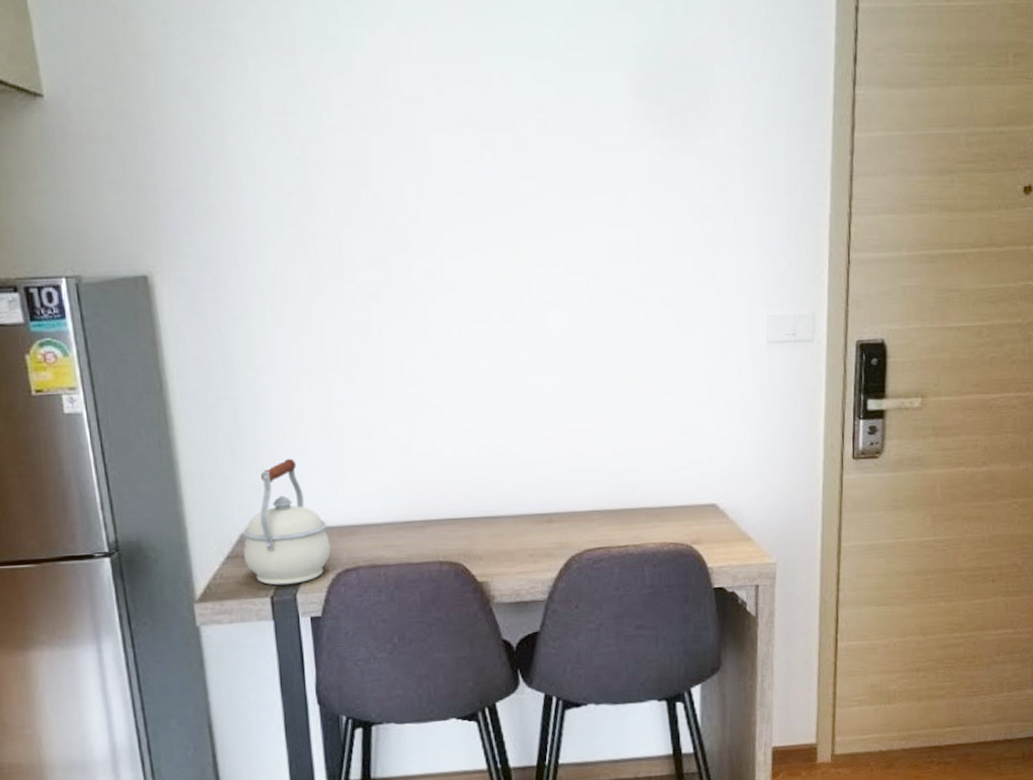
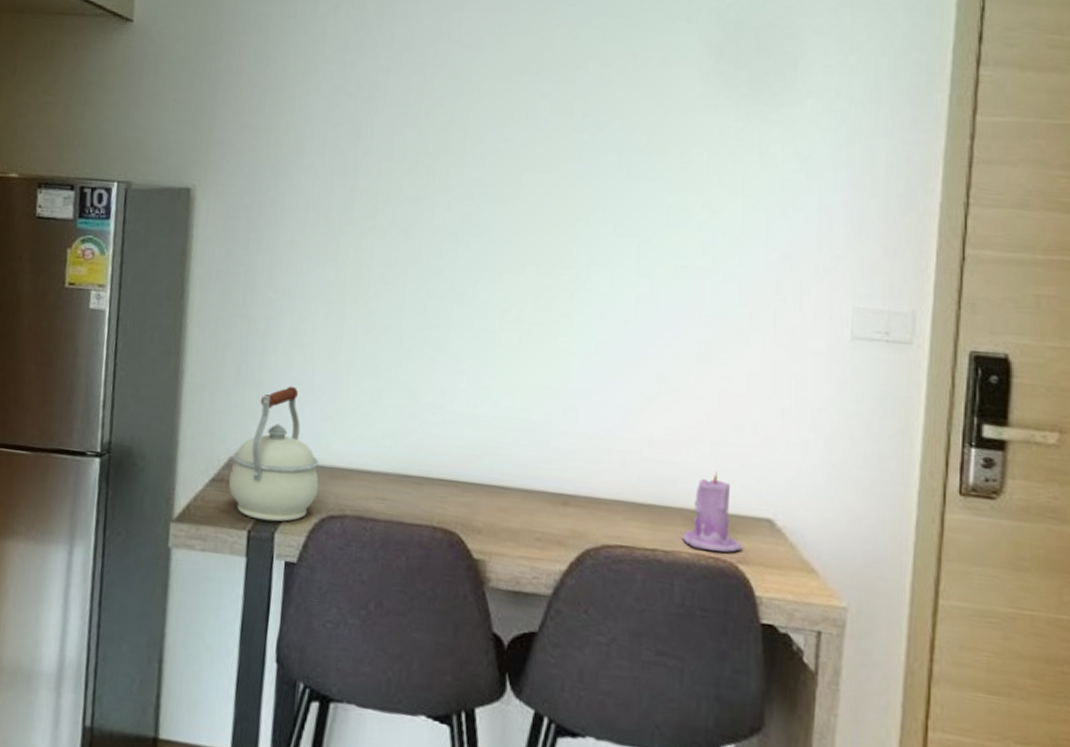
candle: none [647,472,696,539] -> present [682,471,744,553]

